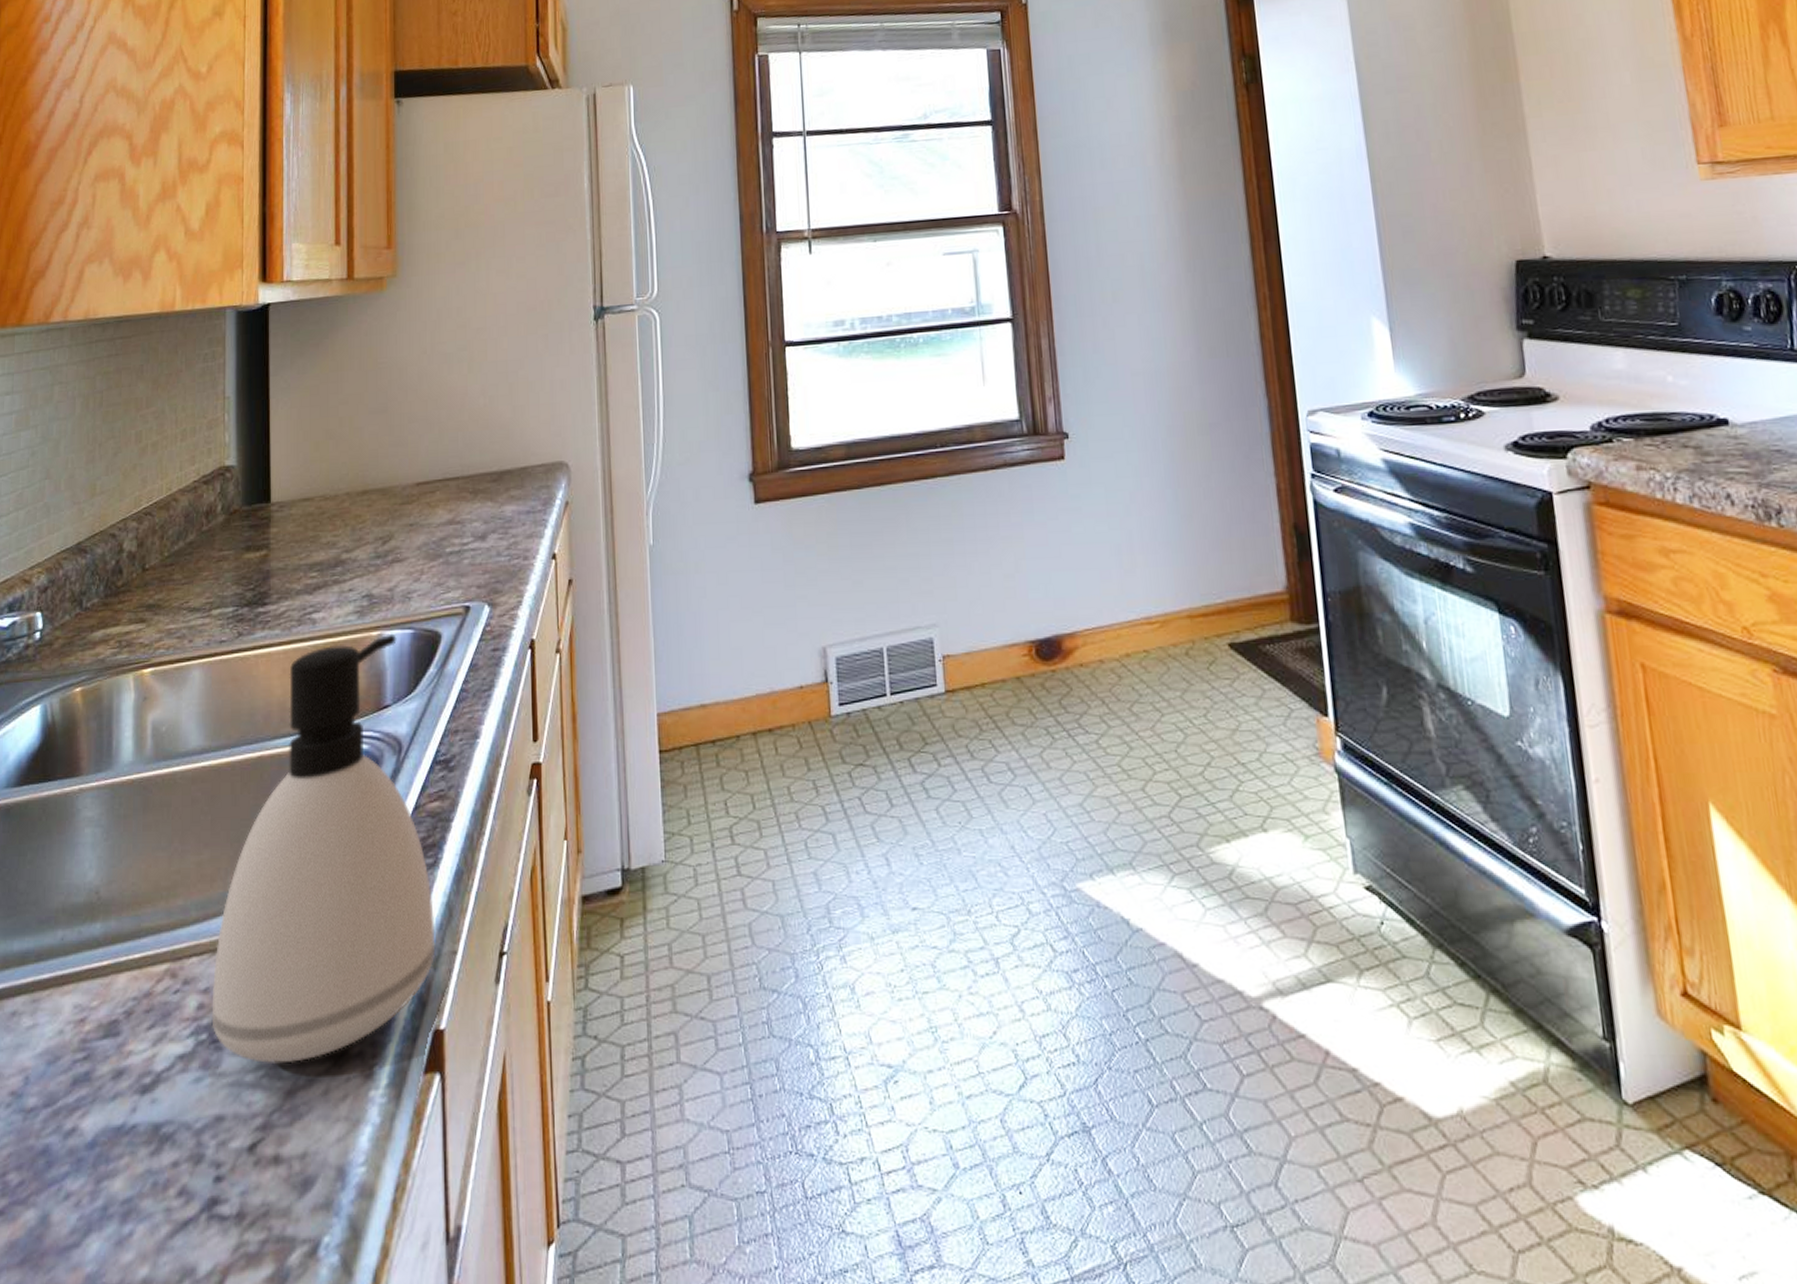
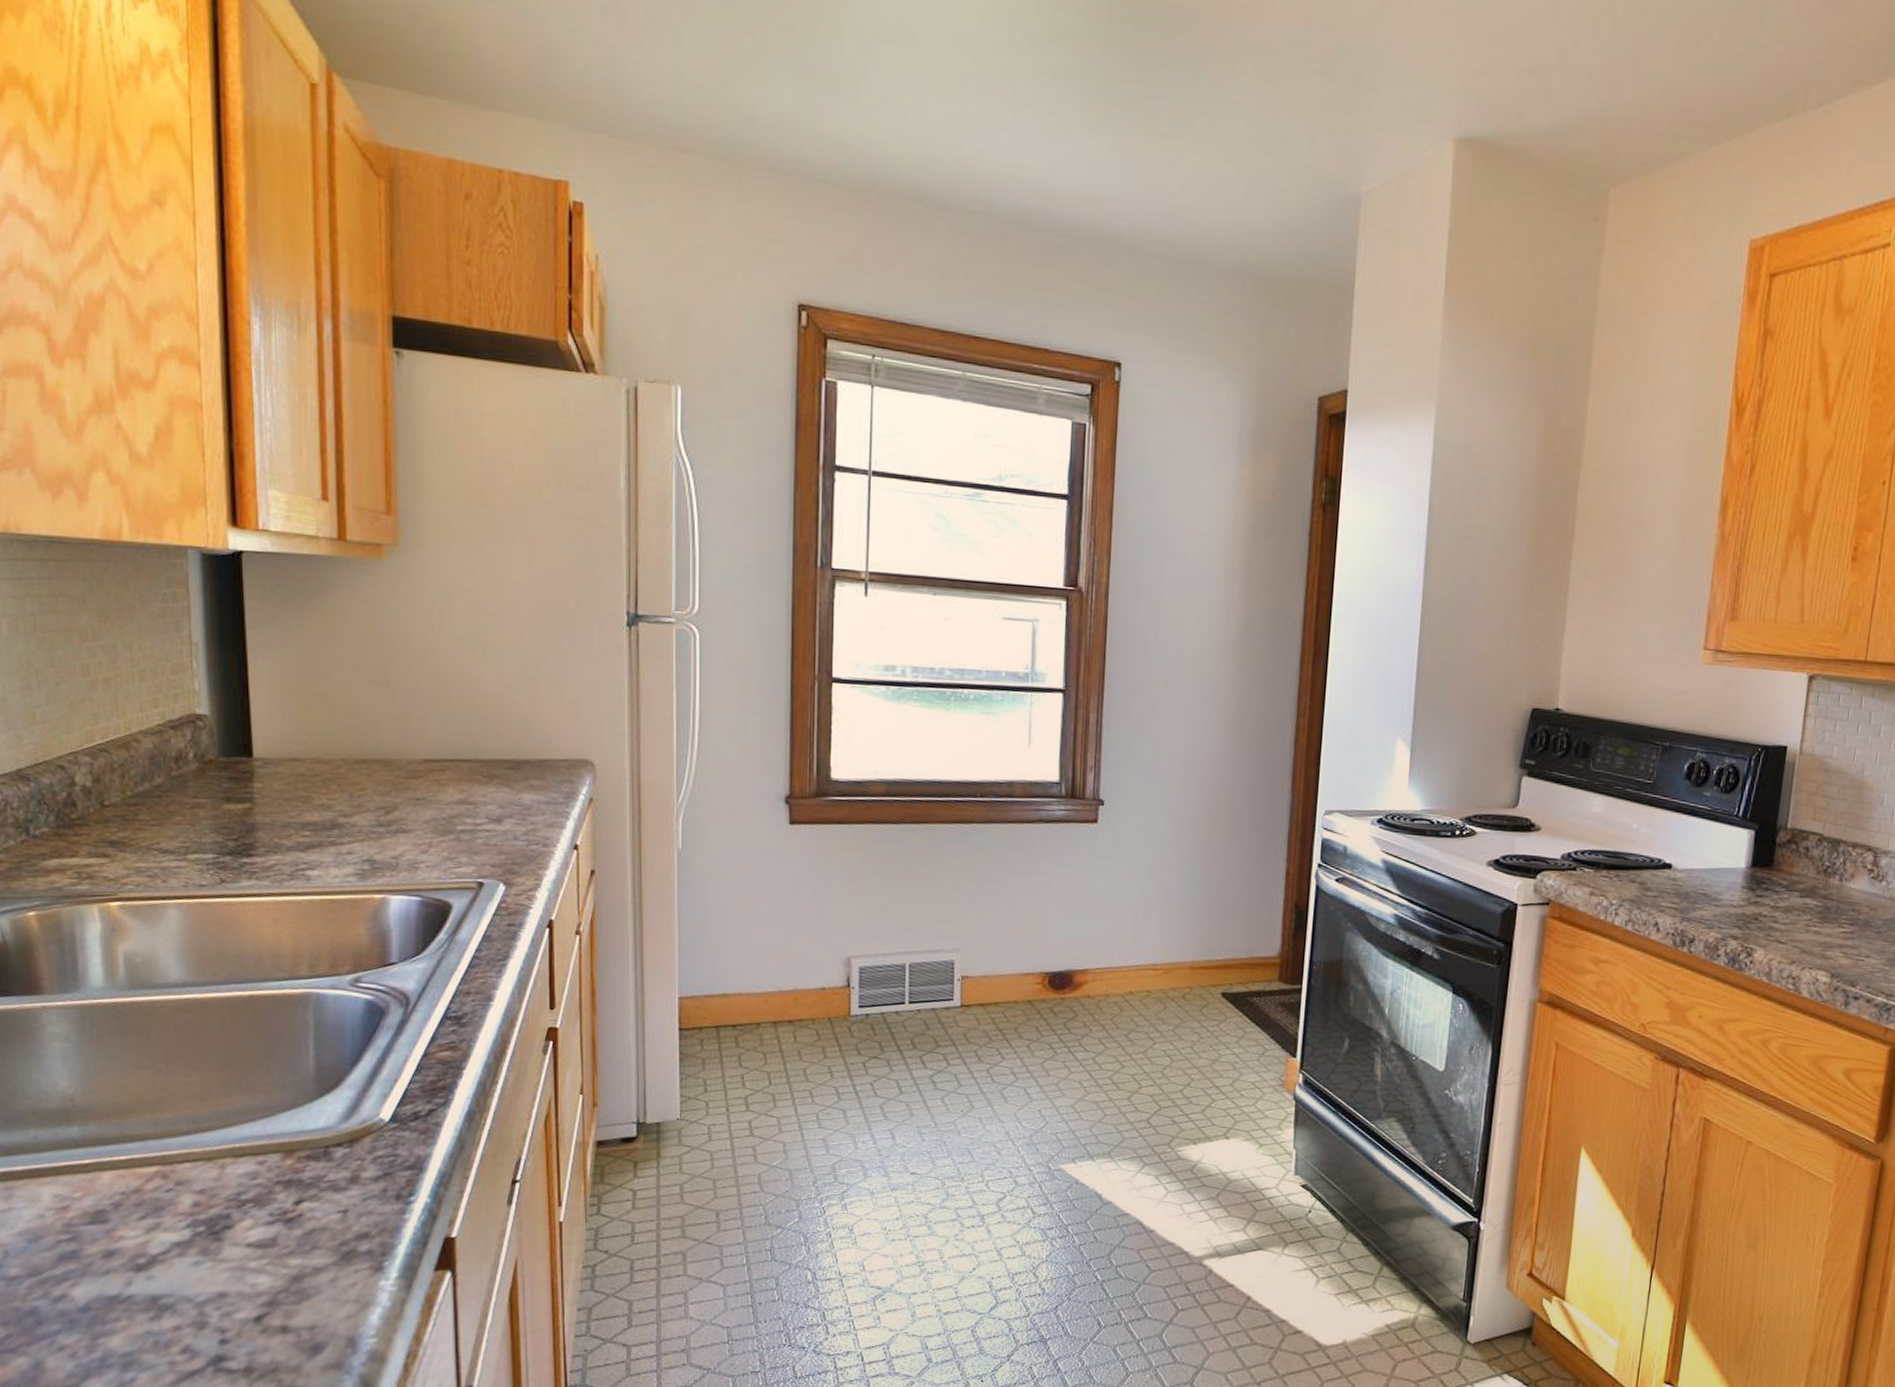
soap dispenser: present [211,633,436,1064] -> none [208,898,447,1255]

